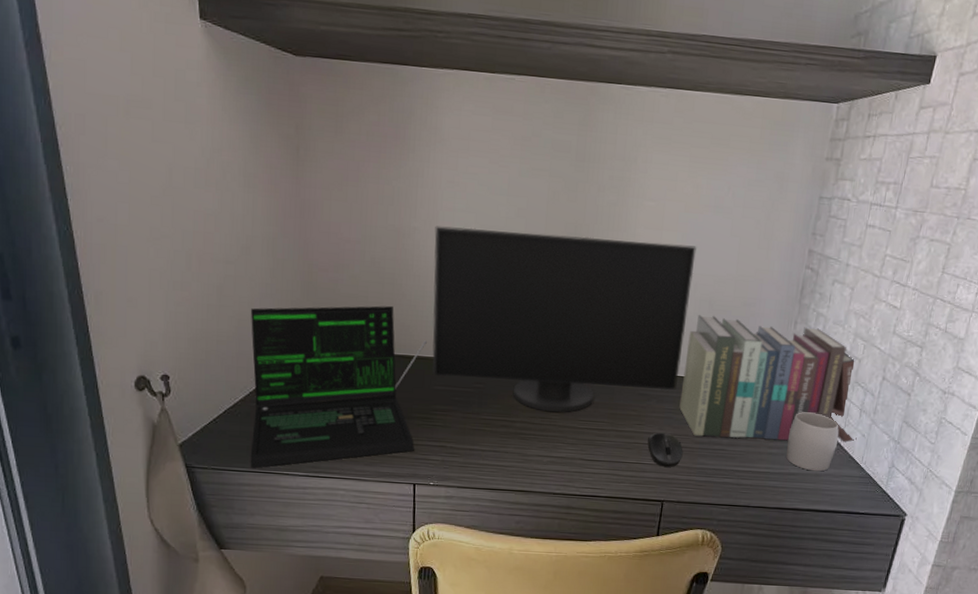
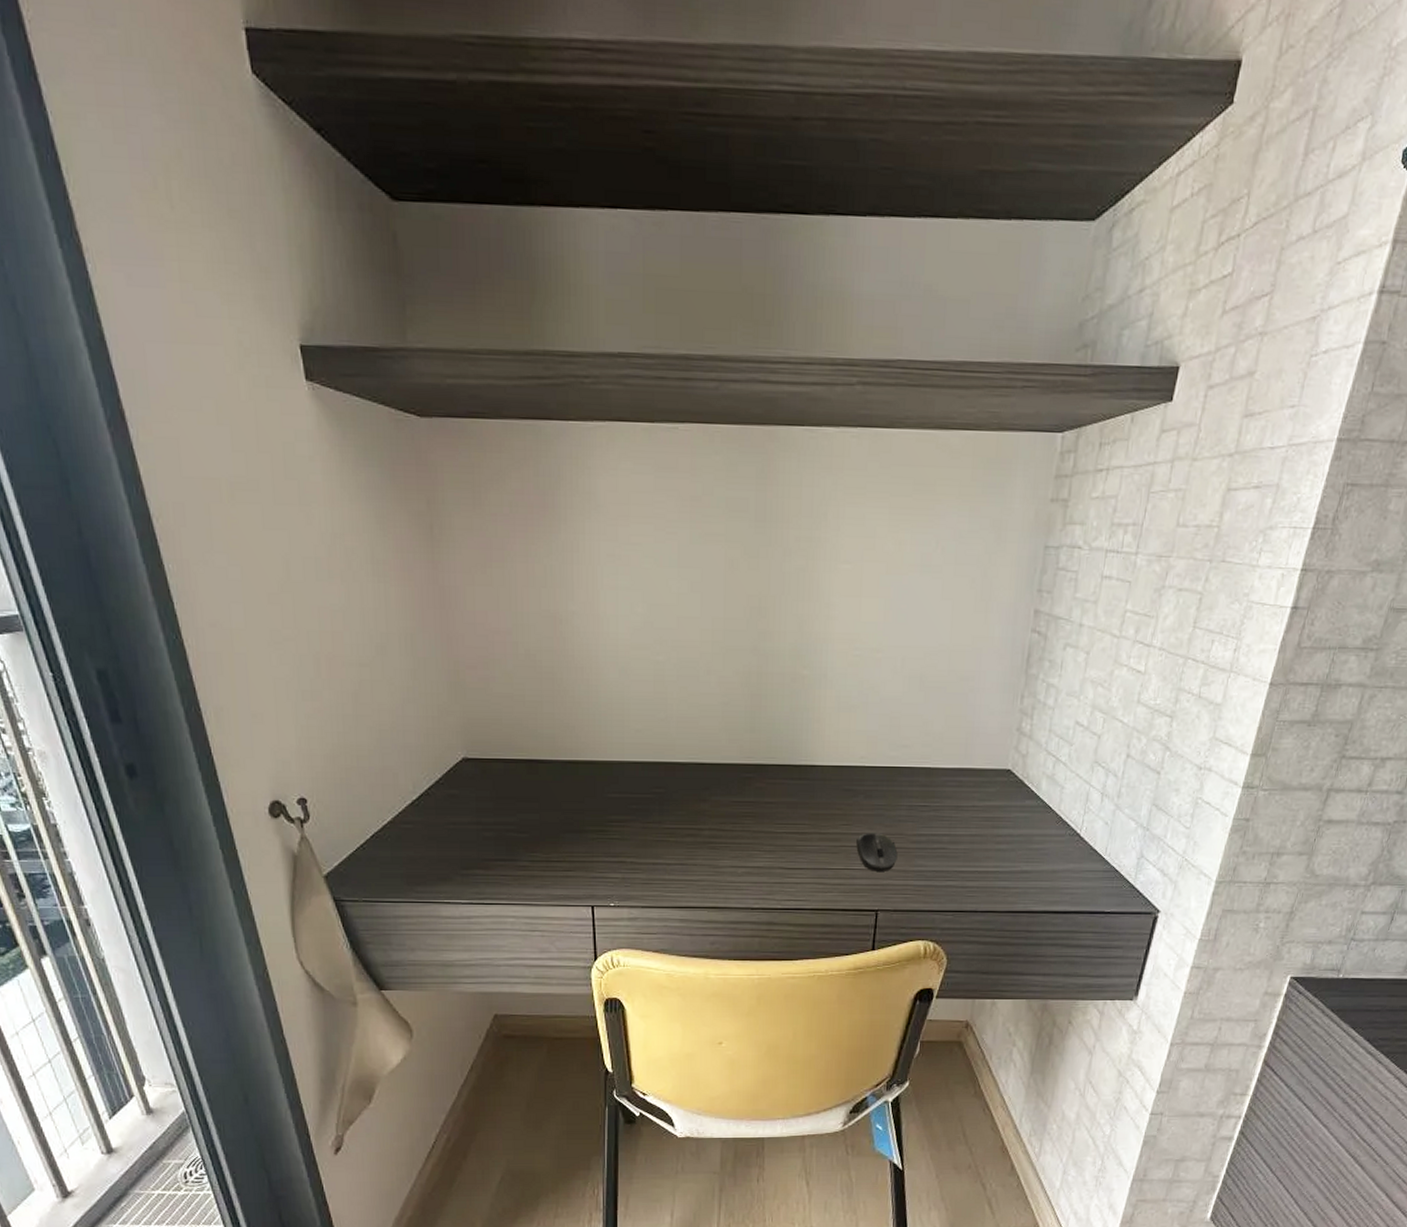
laptop: present [250,305,427,468] -> none [391,704,596,897]
computer monitor: present [432,226,697,413] -> none [596,608,902,816]
books: present [679,315,857,443] -> none [891,693,1099,835]
mug: present [786,412,839,472] -> none [1017,800,1078,868]

